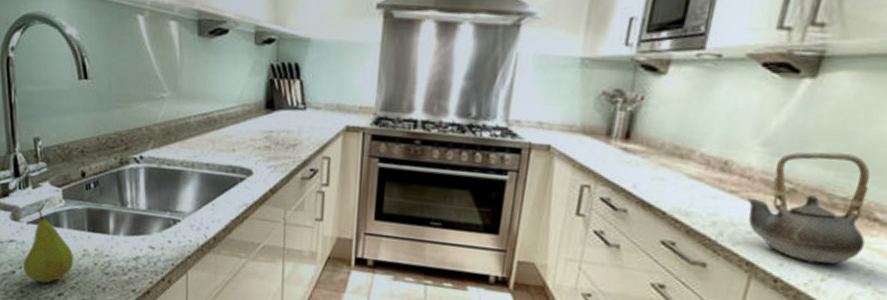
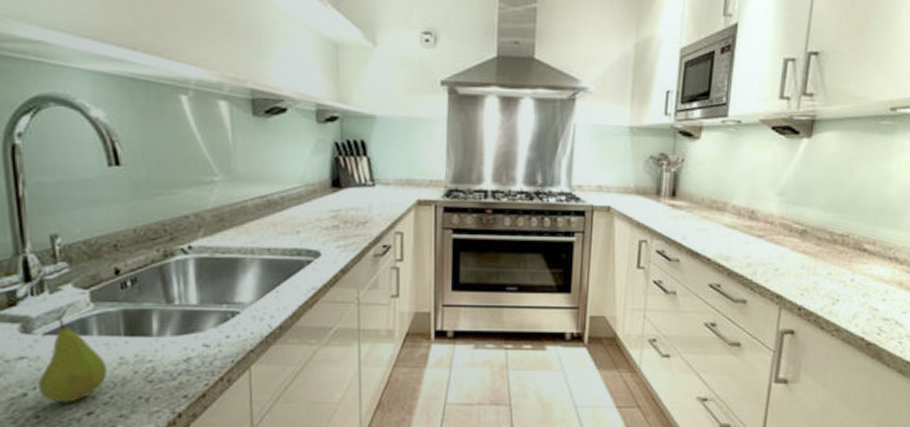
teapot: present [747,152,870,264] -> none [772,198,860,291]

